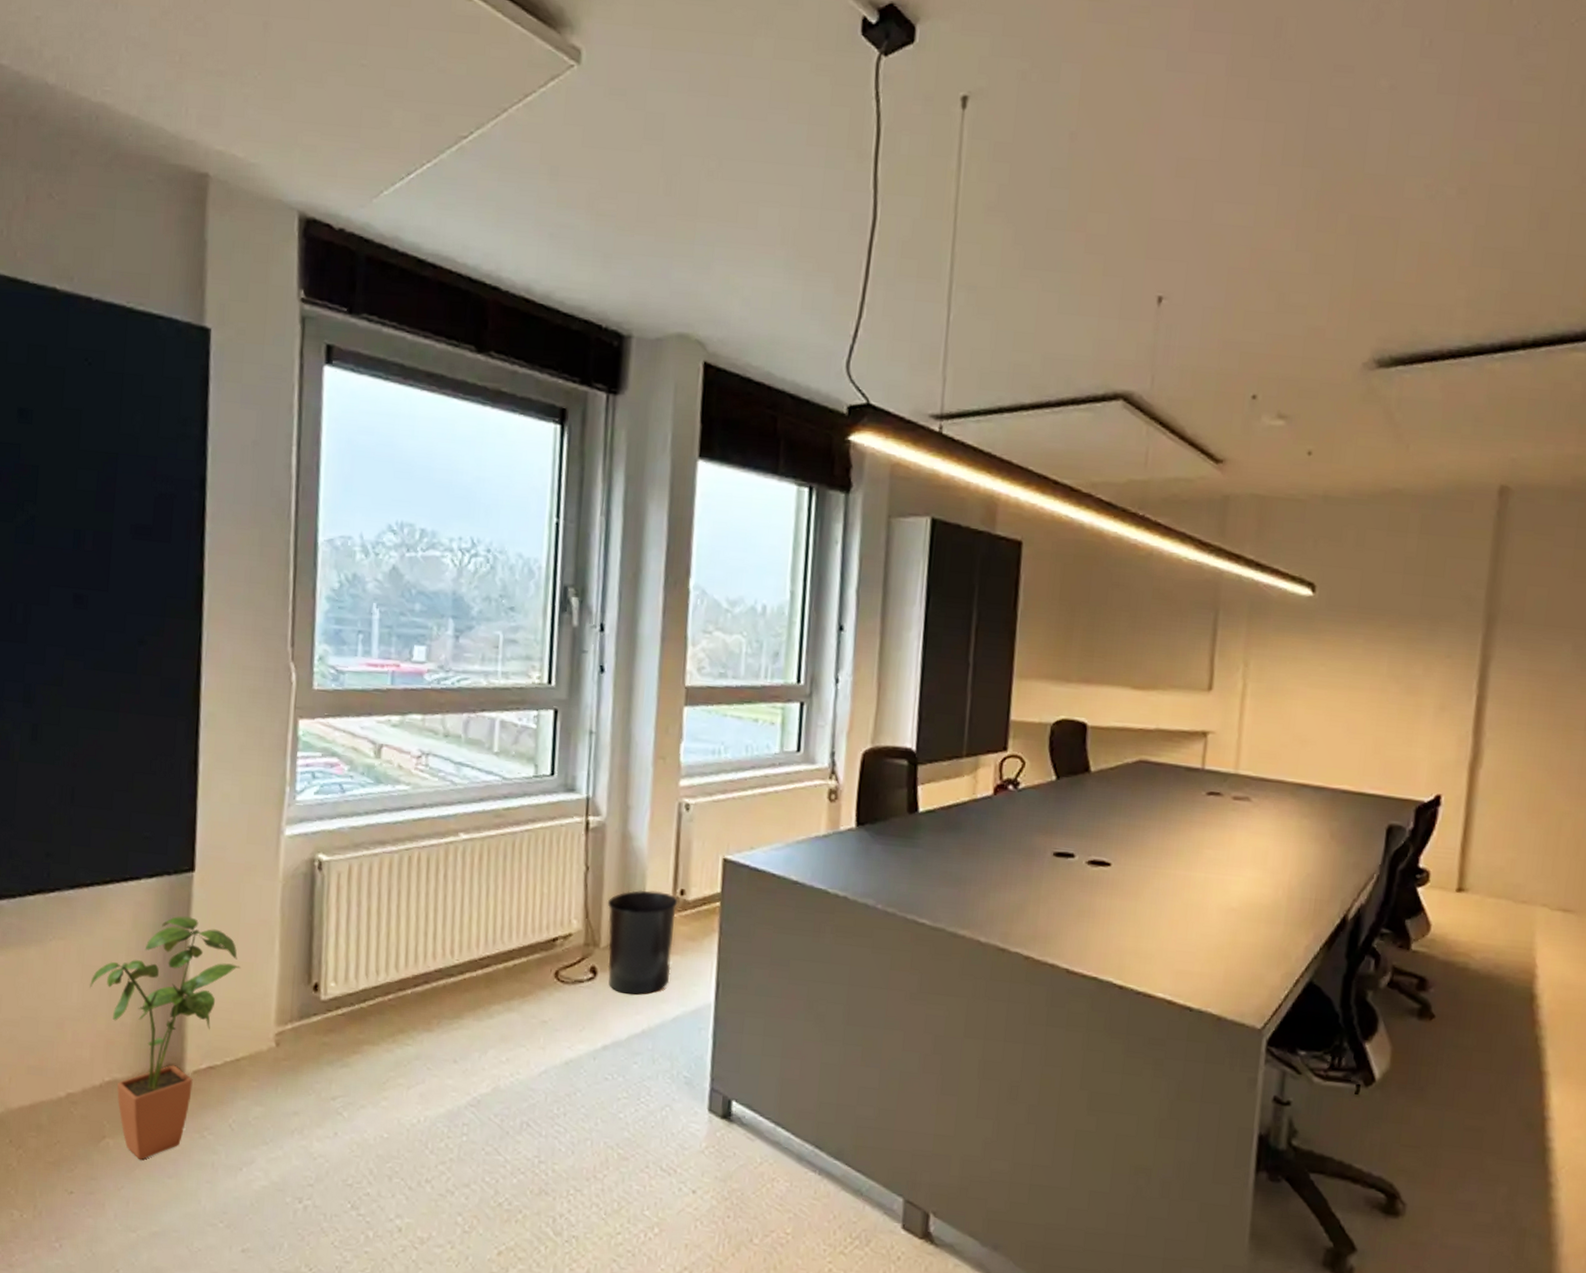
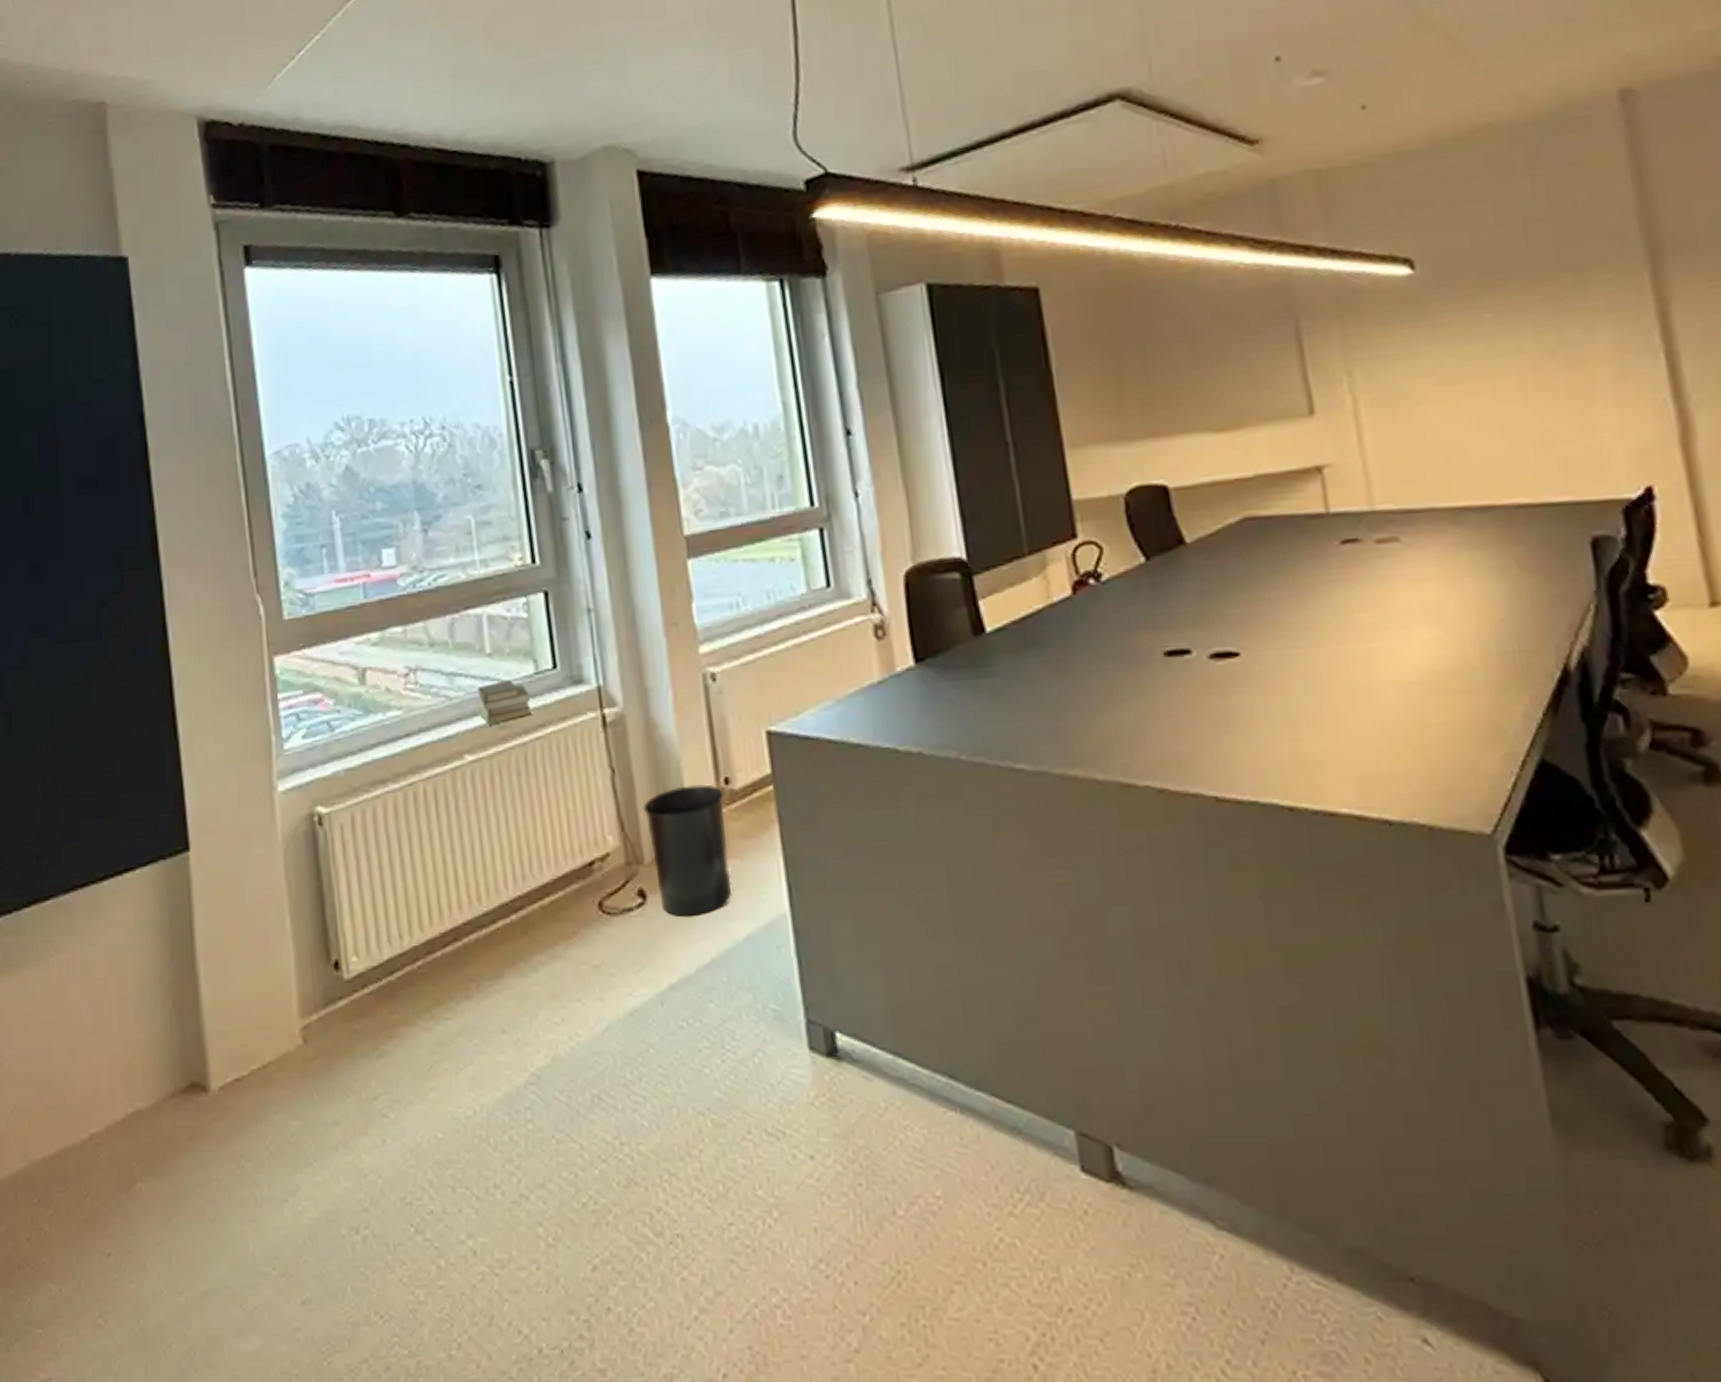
house plant: present [90,916,240,1160] -> none [98,904,253,1205]
books: none [477,777,526,812] -> present [477,680,531,725]

